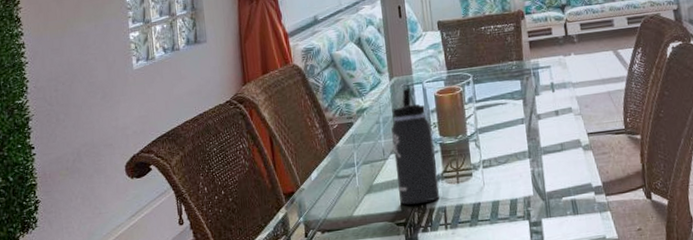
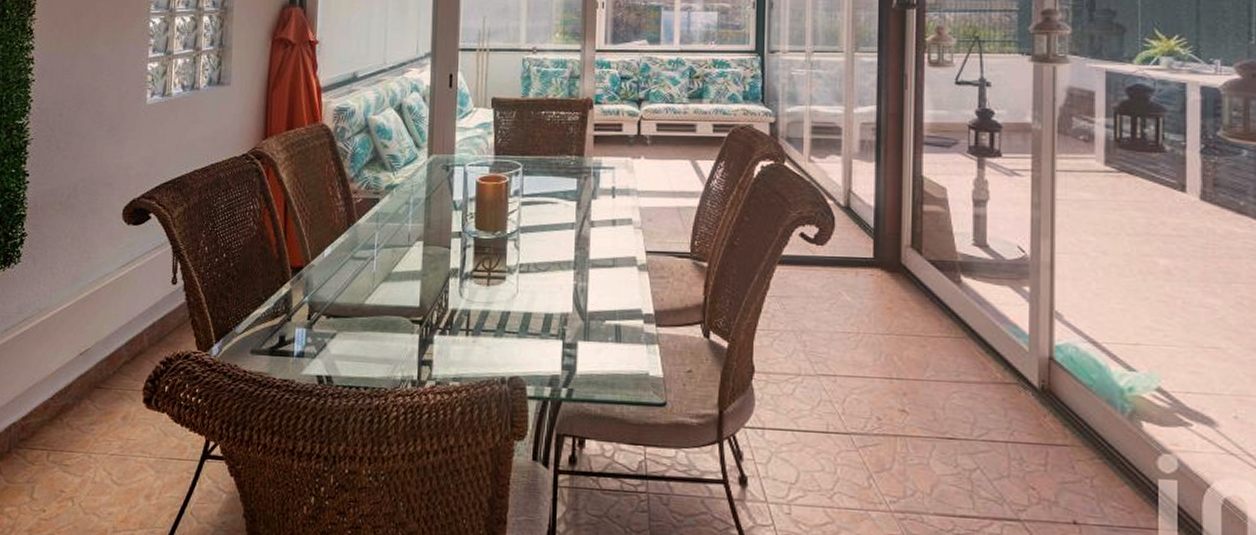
thermos bottle: present [391,88,439,205] -> none [419,170,467,302]

